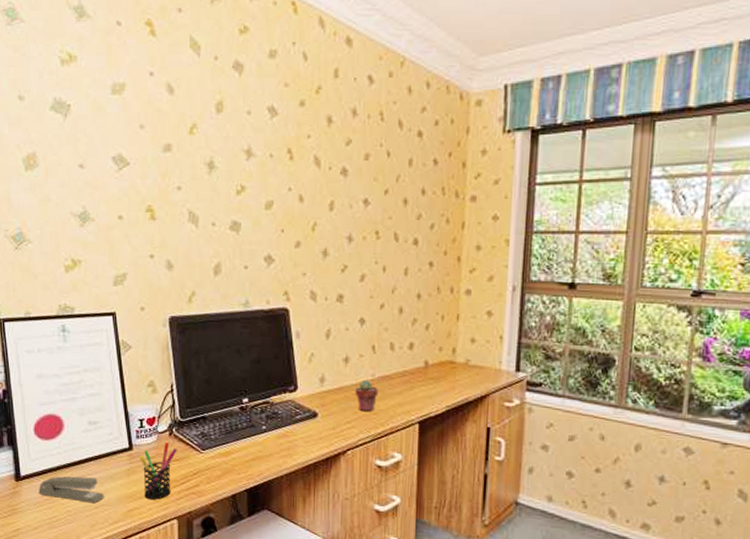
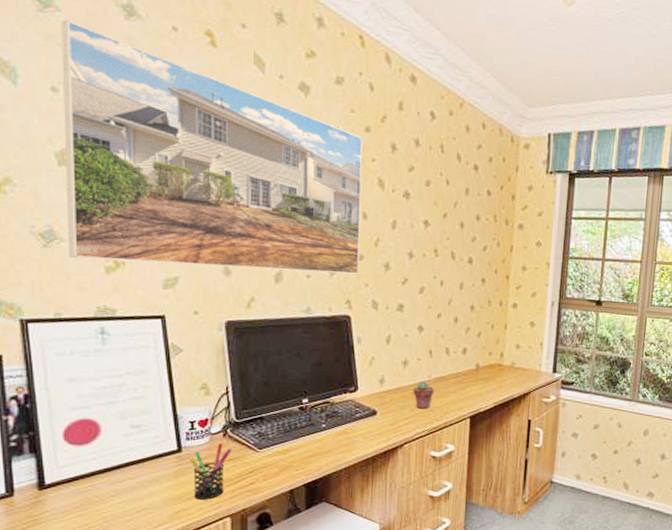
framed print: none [25,29,298,263] -> present [61,19,363,274]
stapler: present [38,476,105,504] -> none [68,481,149,508]

